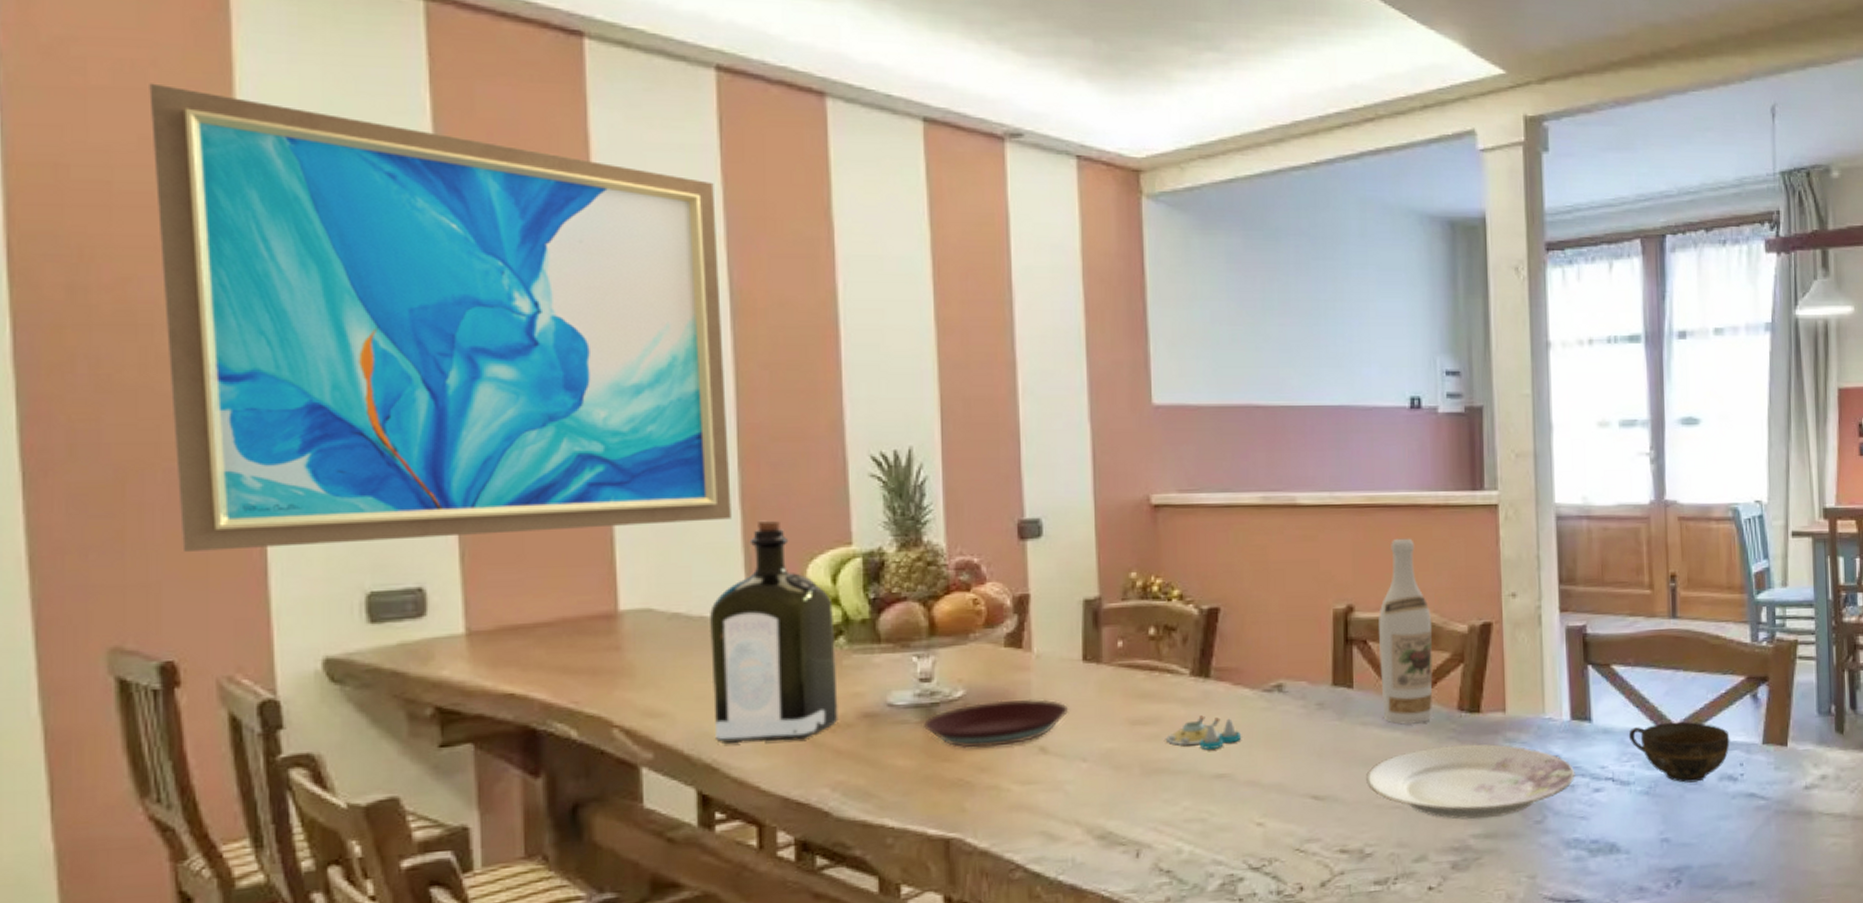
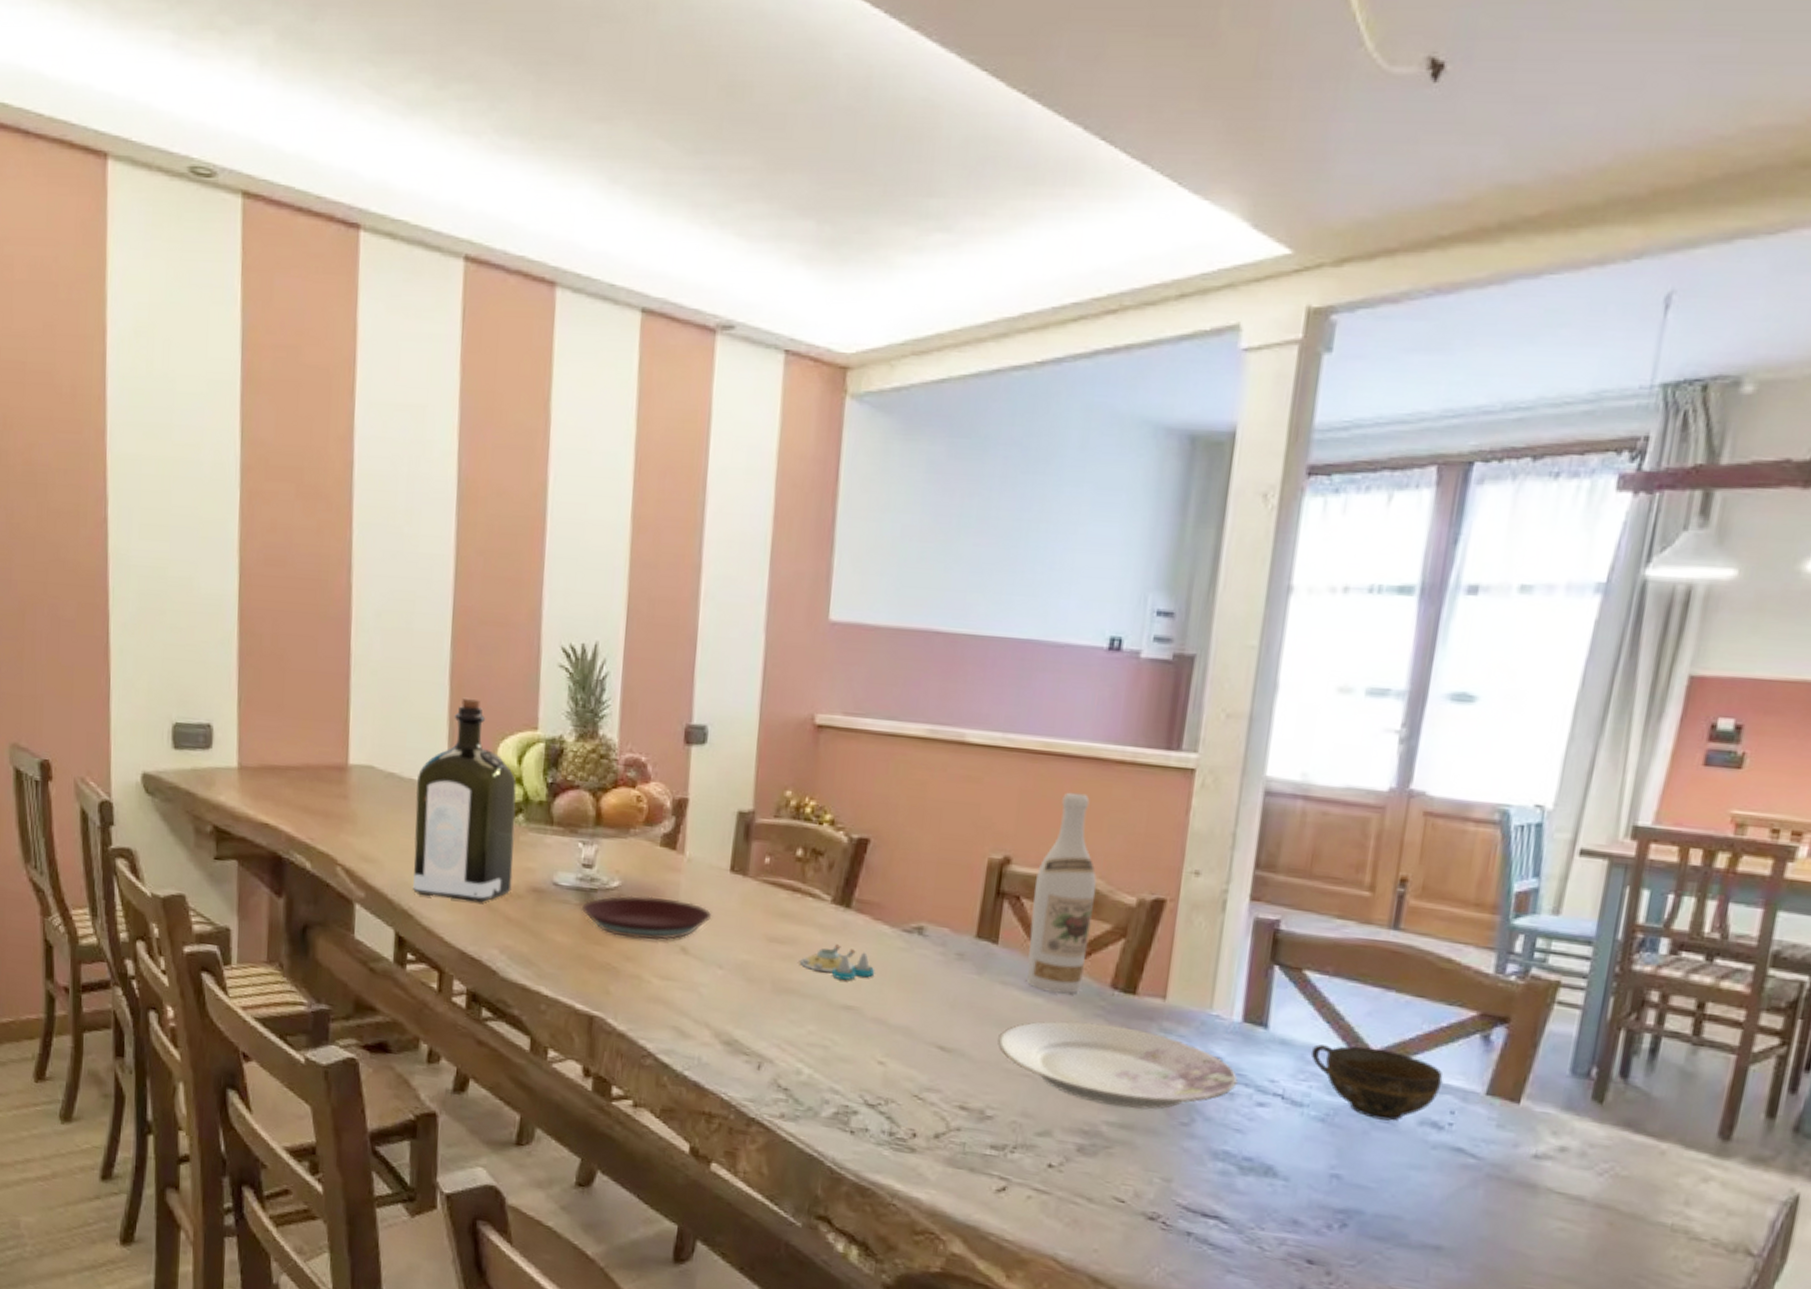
wall art: present [149,83,731,552] -> none [51,277,453,694]

